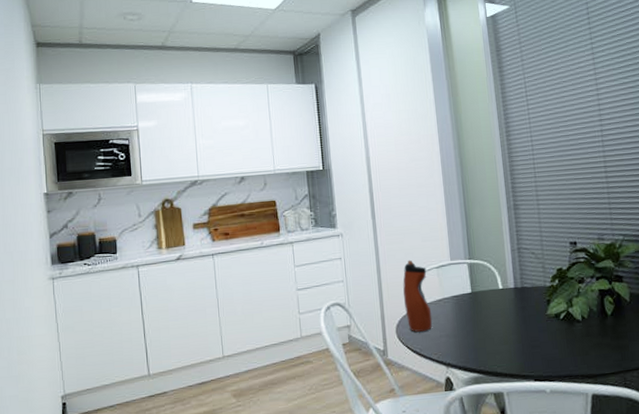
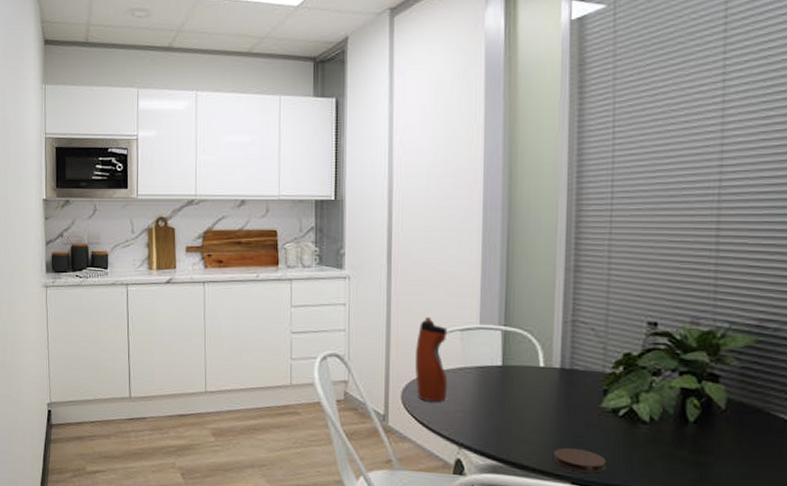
coaster: none [518,351,558,370] -> present [554,447,607,473]

